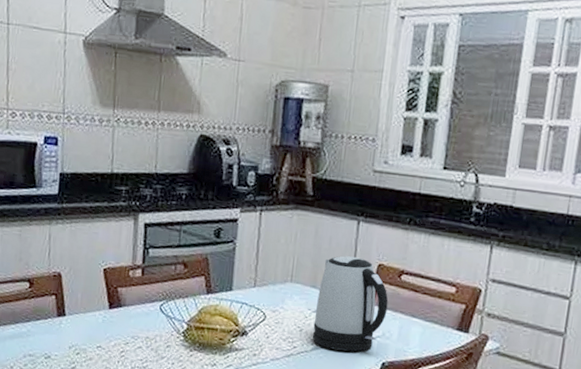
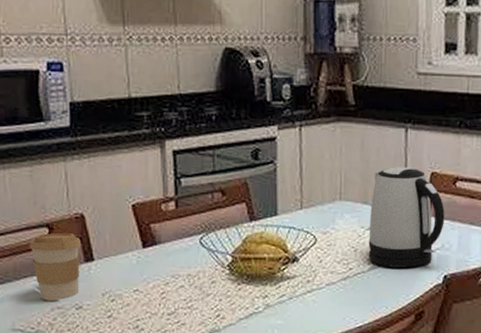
coffee cup: none [11,287,56,349] -> present [29,233,81,301]

